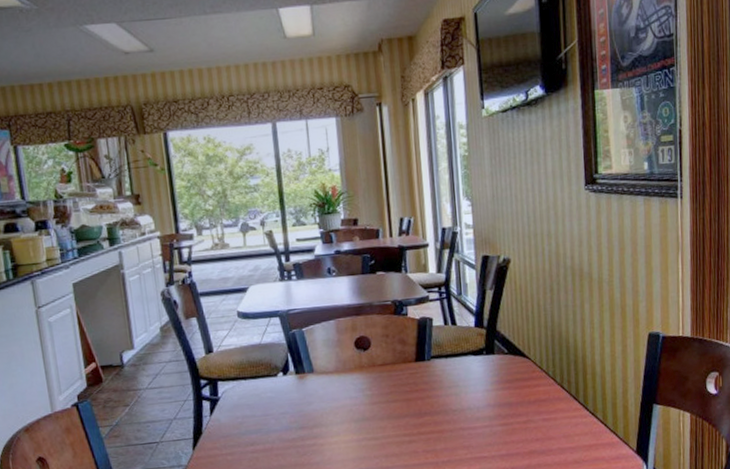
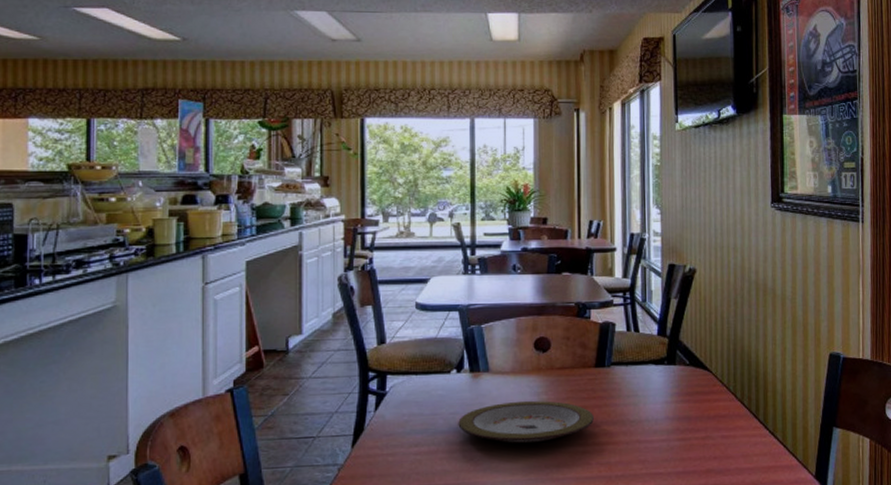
plate: none [289,396,418,438] -> present [458,401,594,444]

